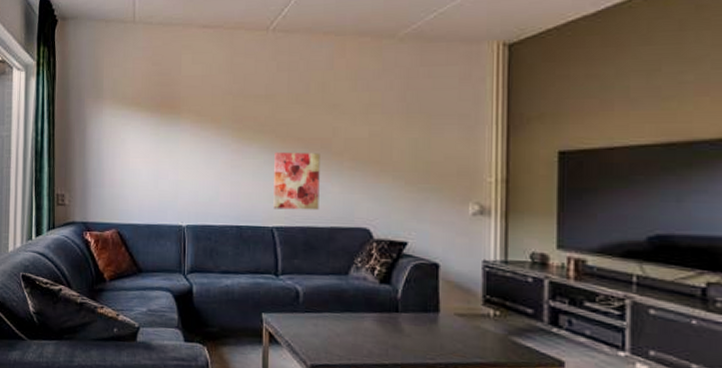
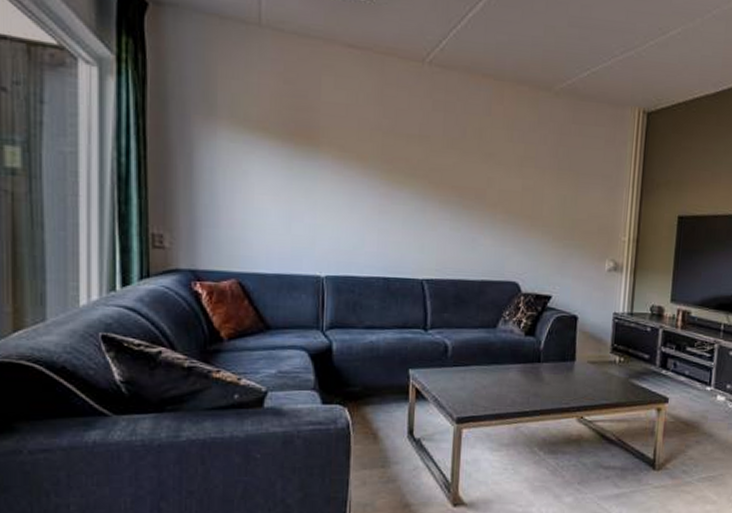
wall art: present [273,152,320,211] -> none [424,199,474,263]

